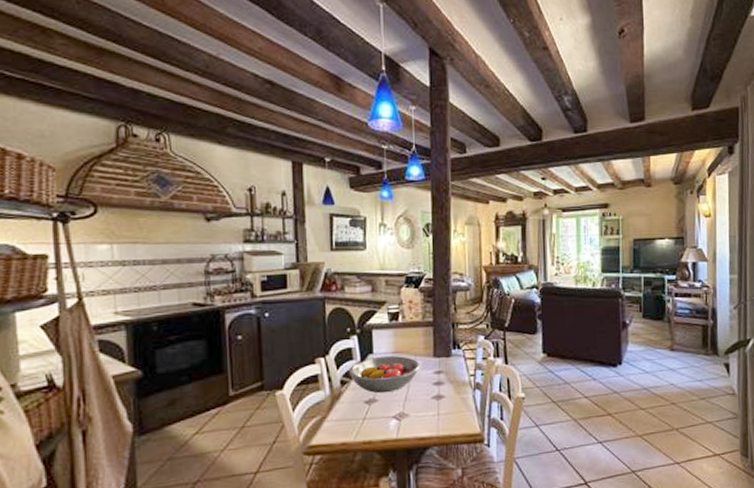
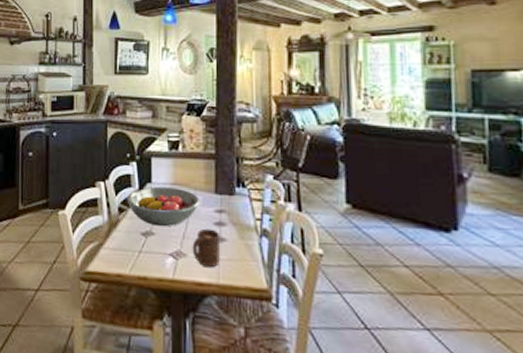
cup: none [414,389,439,422] -> present [192,228,220,267]

